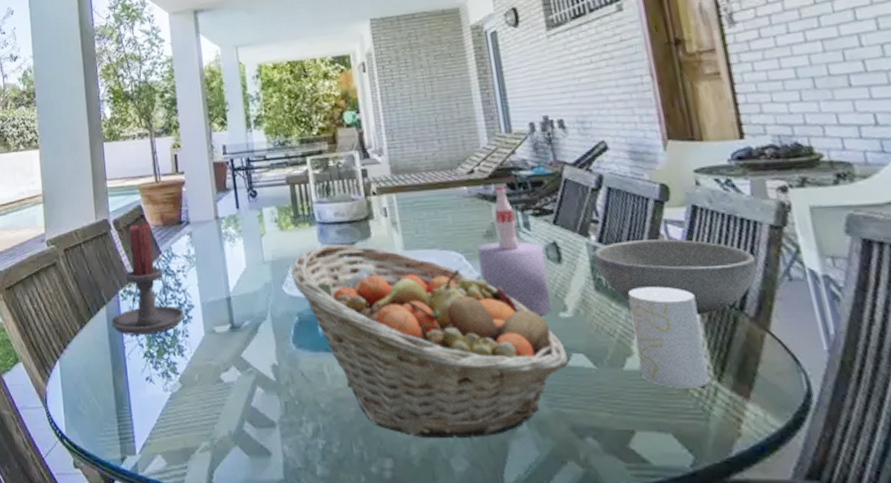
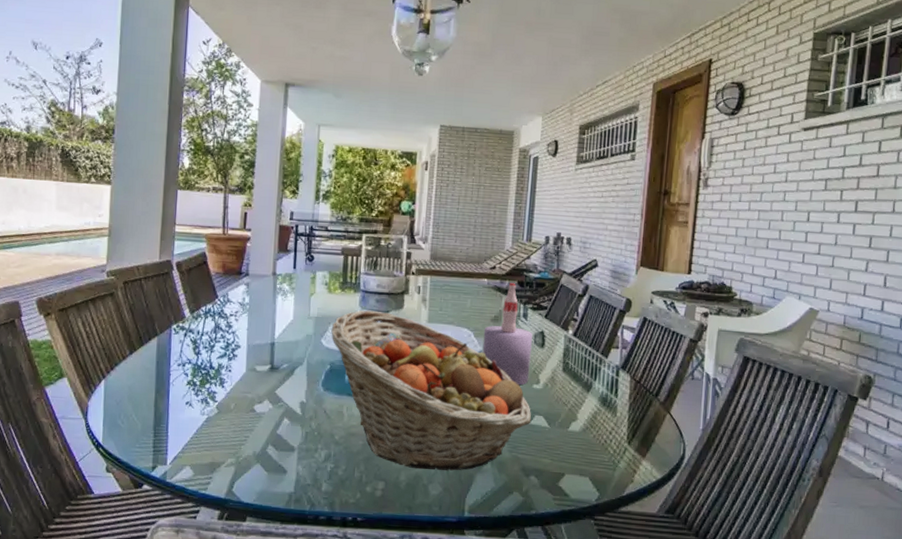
candle holder: present [111,222,185,335] -> none [160,268,231,366]
bowl: present [593,239,757,315] -> none [567,337,675,397]
cup: present [628,286,710,389] -> none [579,372,629,448]

